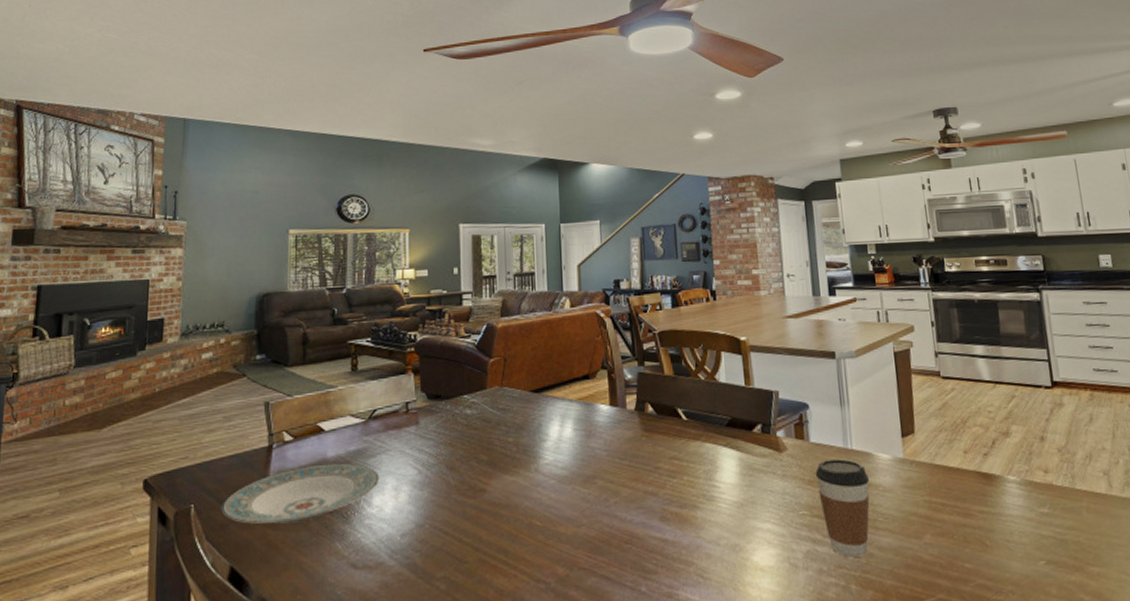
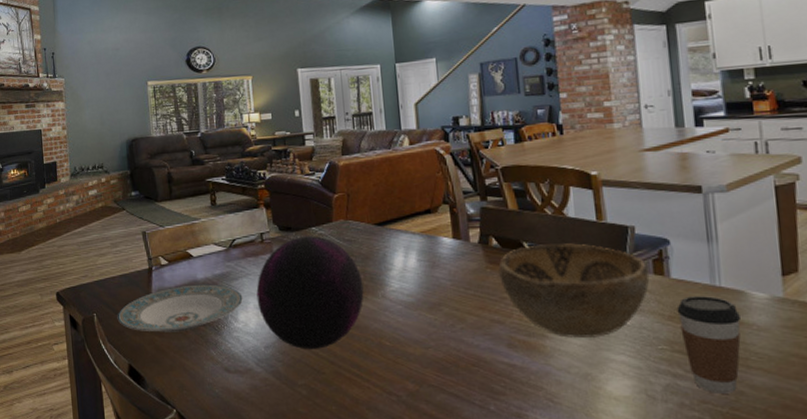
decorative orb: none [396,404,516,535] -> present [256,236,364,349]
decorative bowl: none [653,409,792,508] -> present [498,243,650,338]

